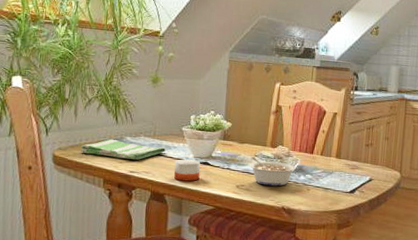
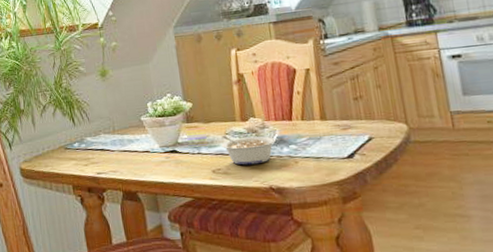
dish towel: present [80,139,166,160] -> none [44,142,129,162]
candle: present [174,159,201,182] -> none [140,150,170,175]

